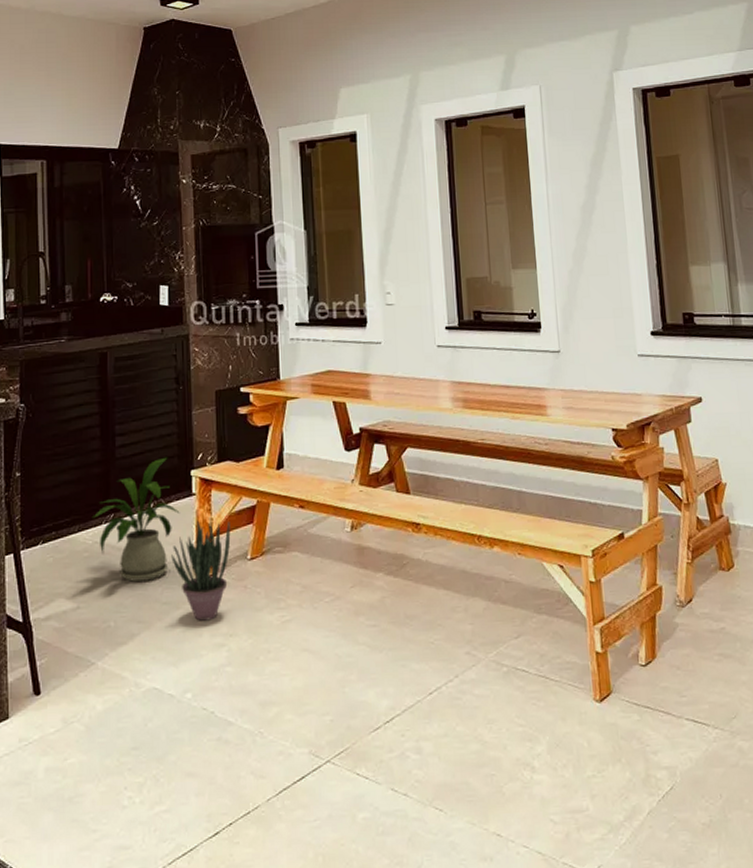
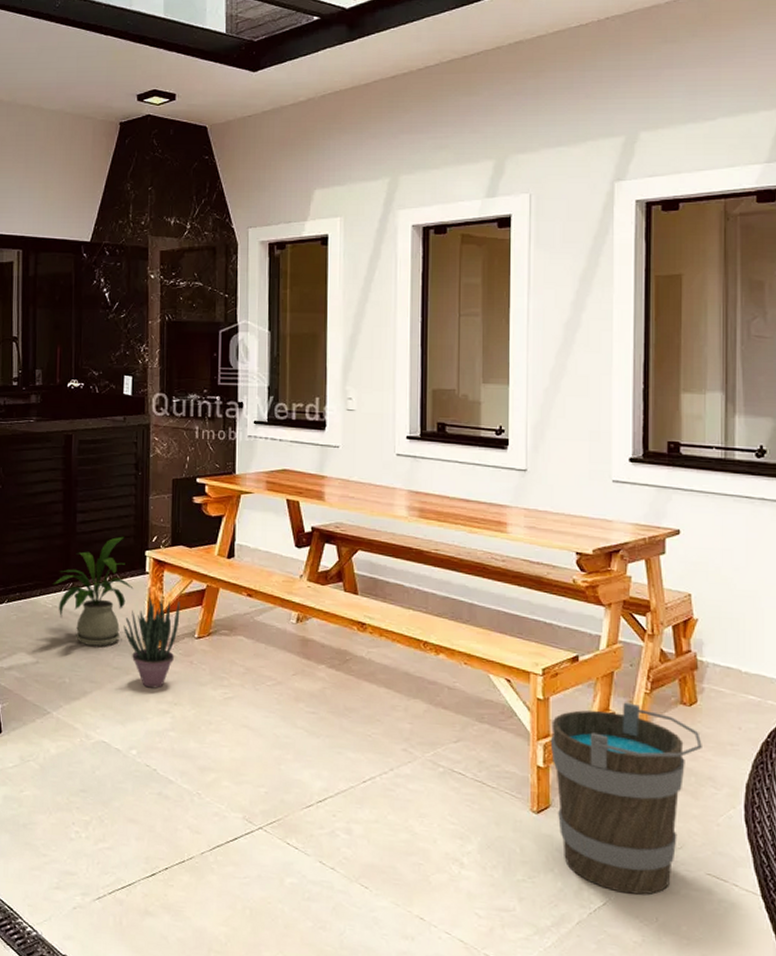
bucket: none [605,574,743,774] -> present [550,702,702,895]

